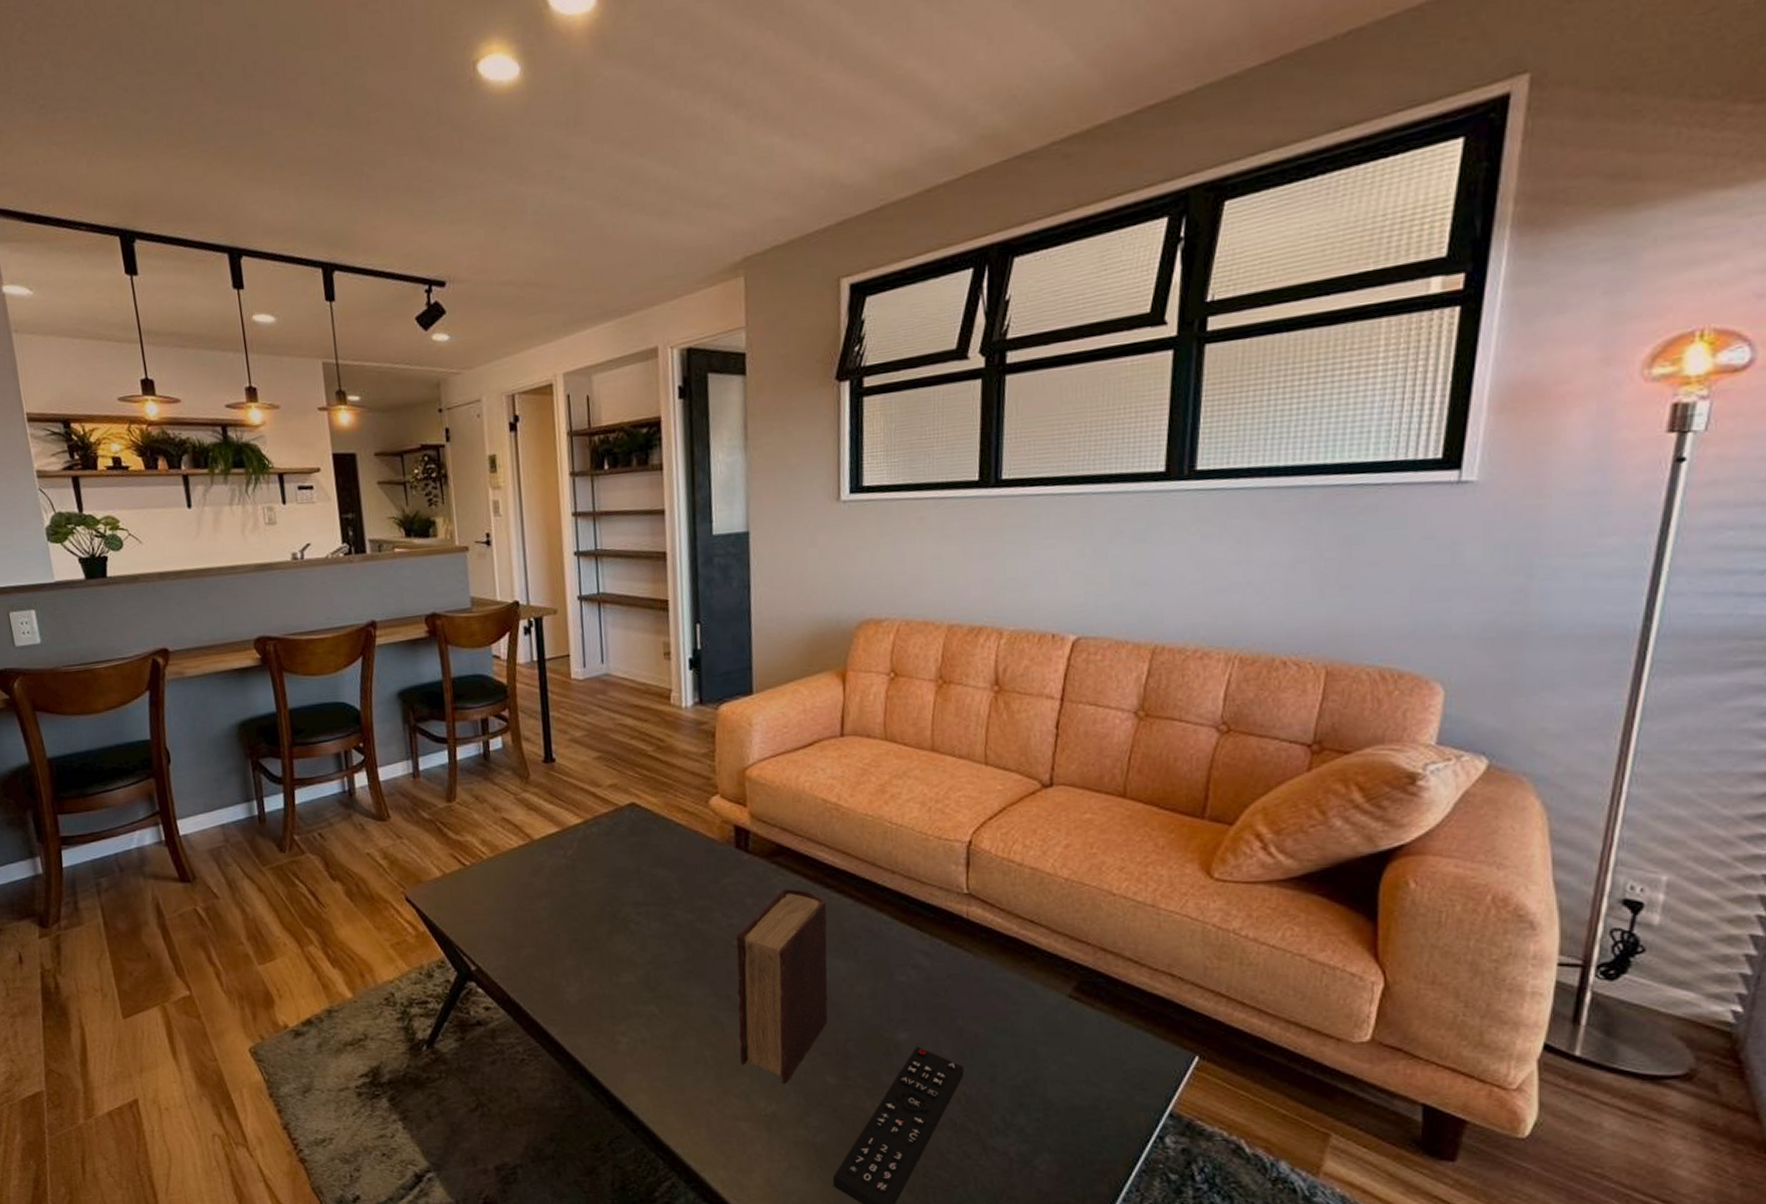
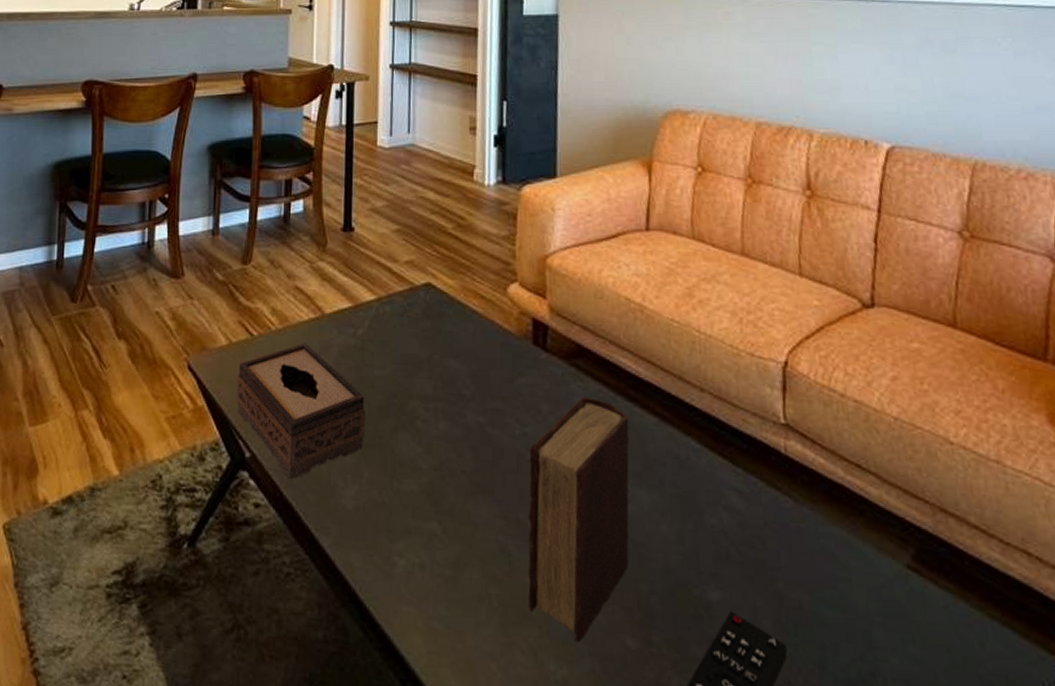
tissue box: none [454,867,583,985] -> present [237,342,365,480]

